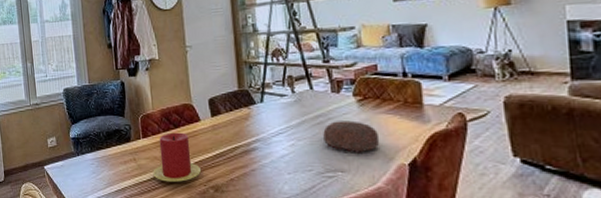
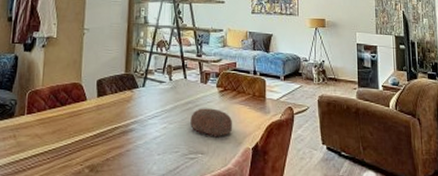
candle: present [153,132,202,182] -> none [31,110,81,161]

